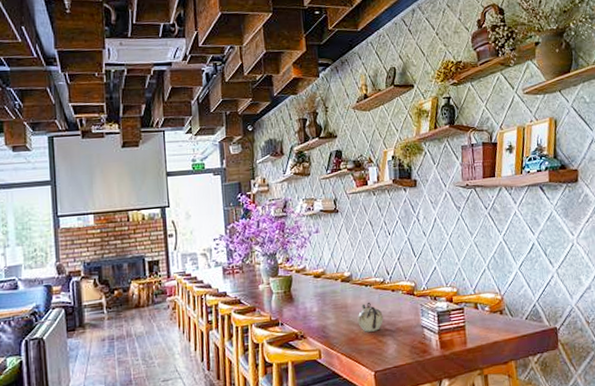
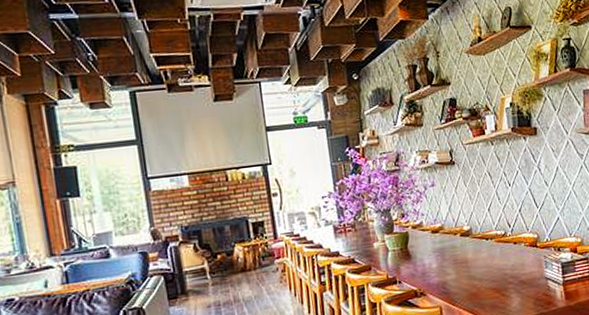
teapot: present [357,302,384,332] -> none [478,255,506,287]

